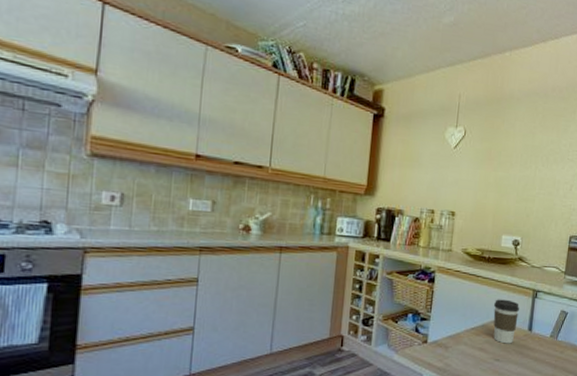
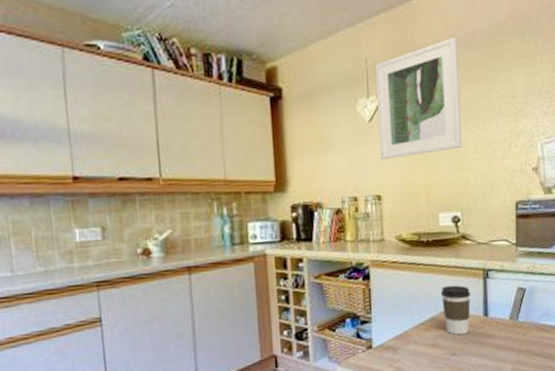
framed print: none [460,88,539,183] -> present [375,37,462,159]

